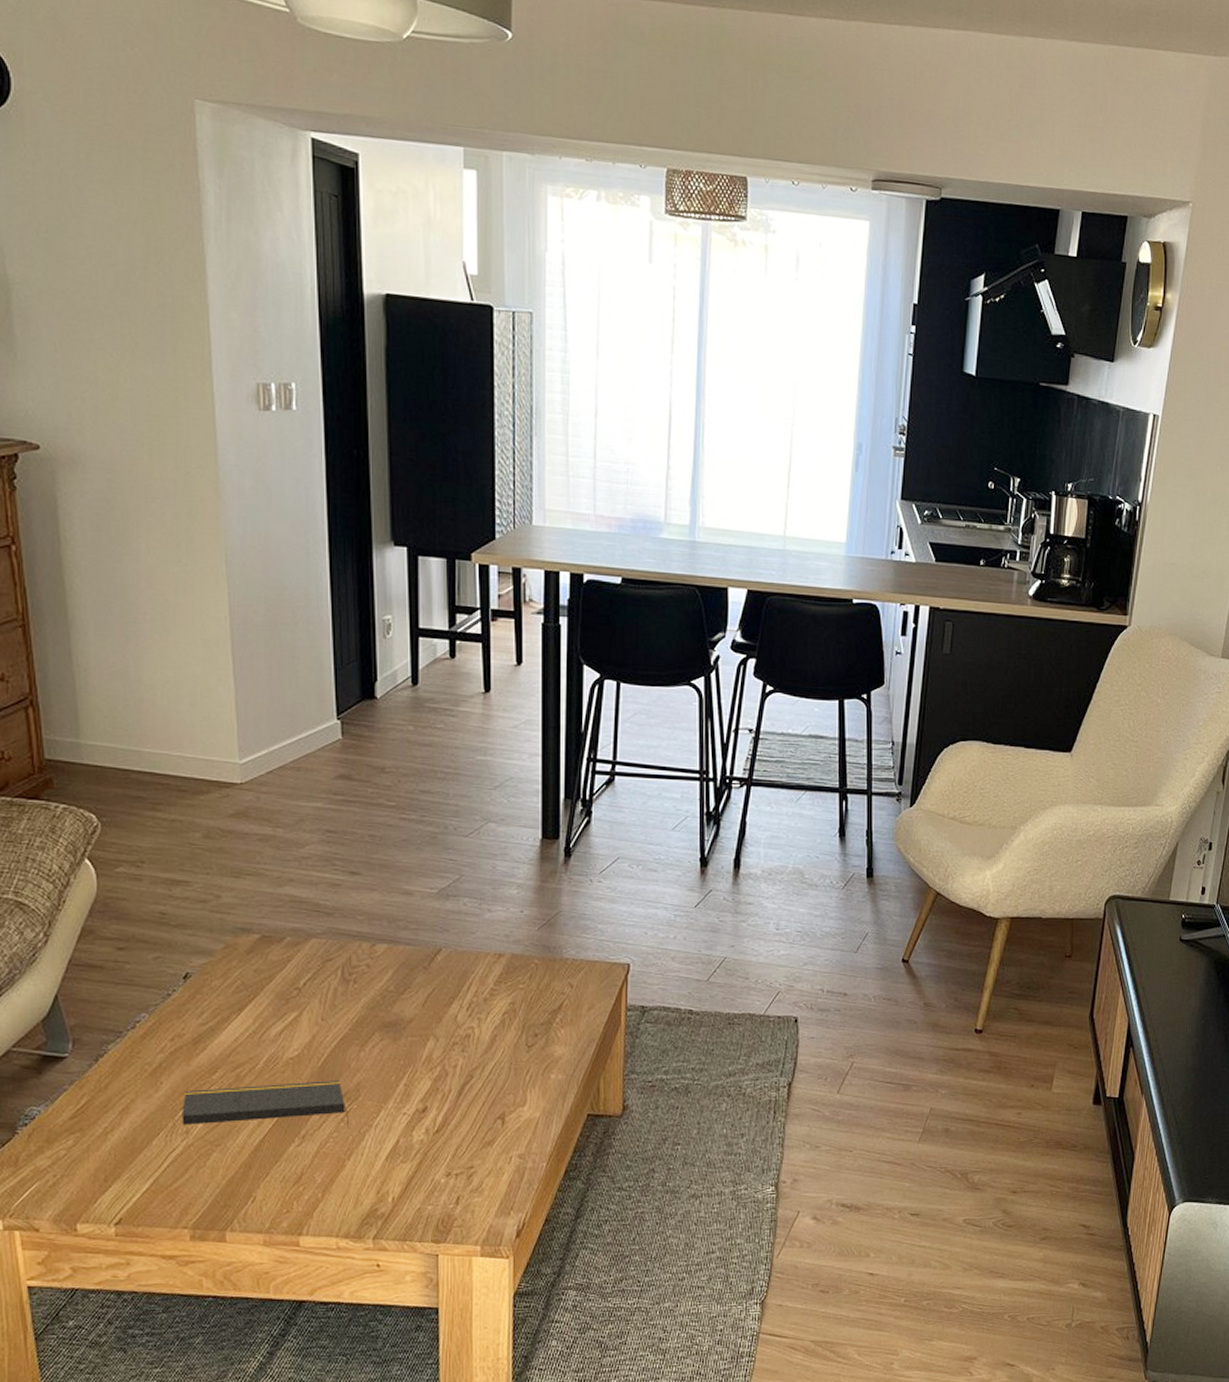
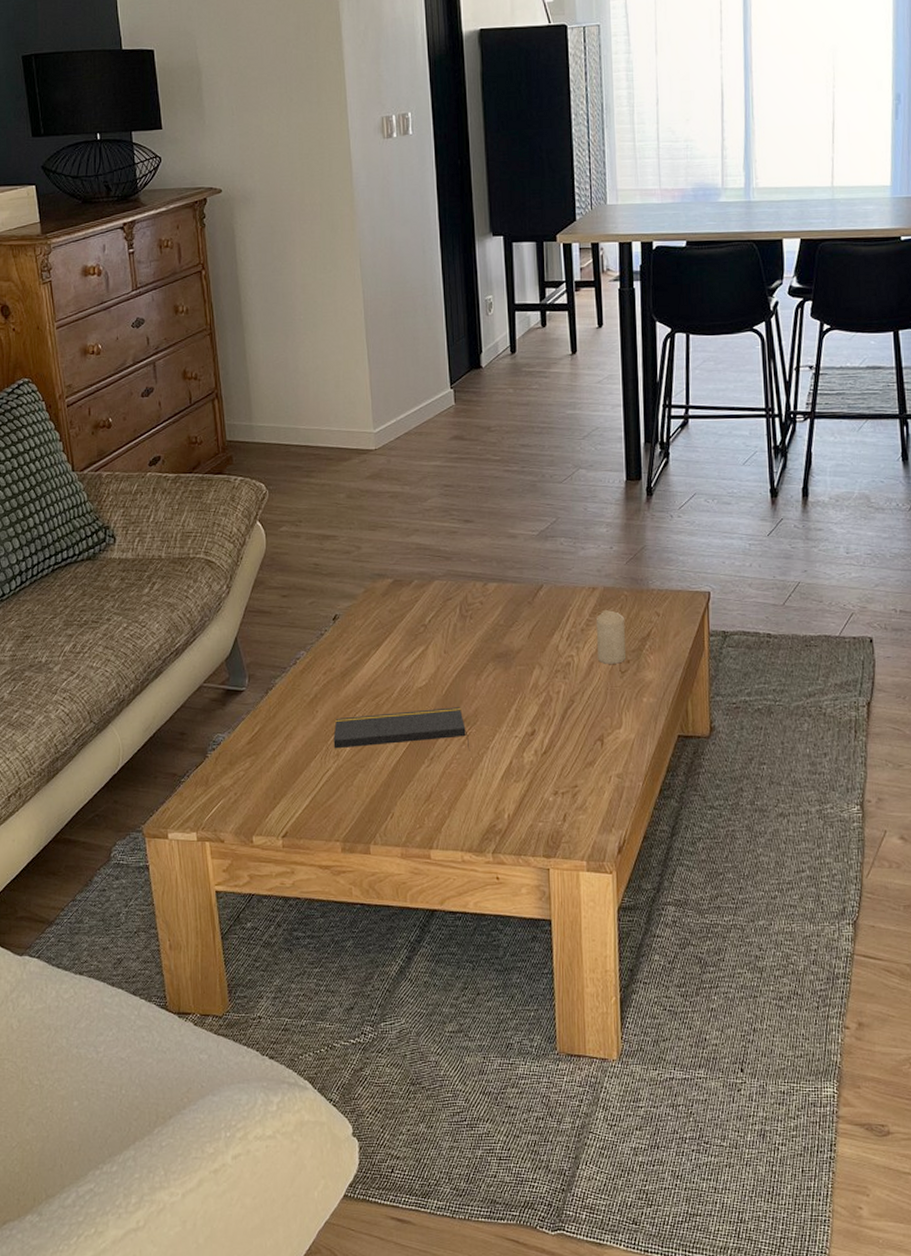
candle: none [501,979,535,1037] -> present [595,610,626,664]

